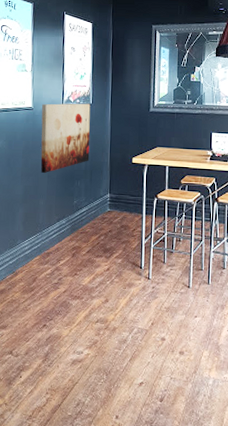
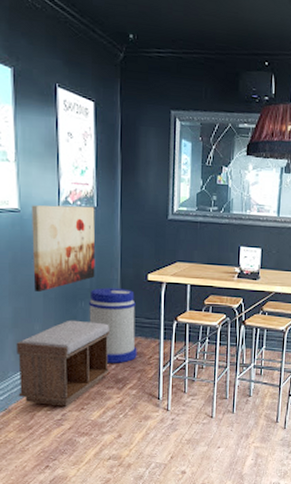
bench: none [24,196,100,272] -> present [16,320,110,406]
trash can: none [83,169,123,235] -> present [89,287,137,363]

